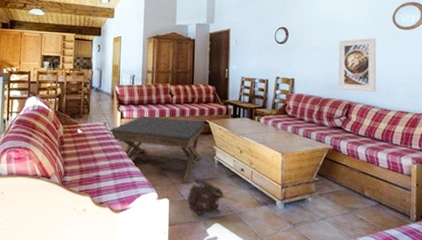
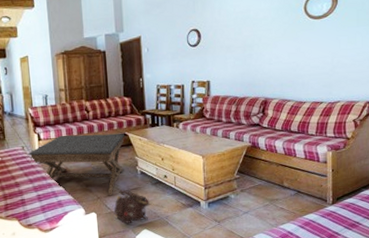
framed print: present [338,37,377,92] -> none [252,30,291,87]

